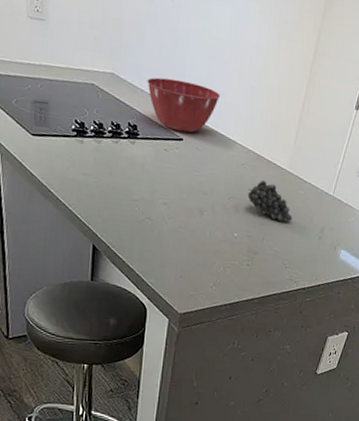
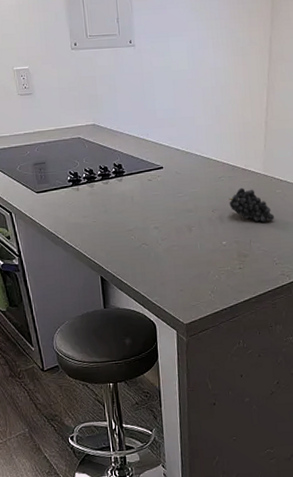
mixing bowl: present [147,77,220,133] -> none [124,115,189,162]

